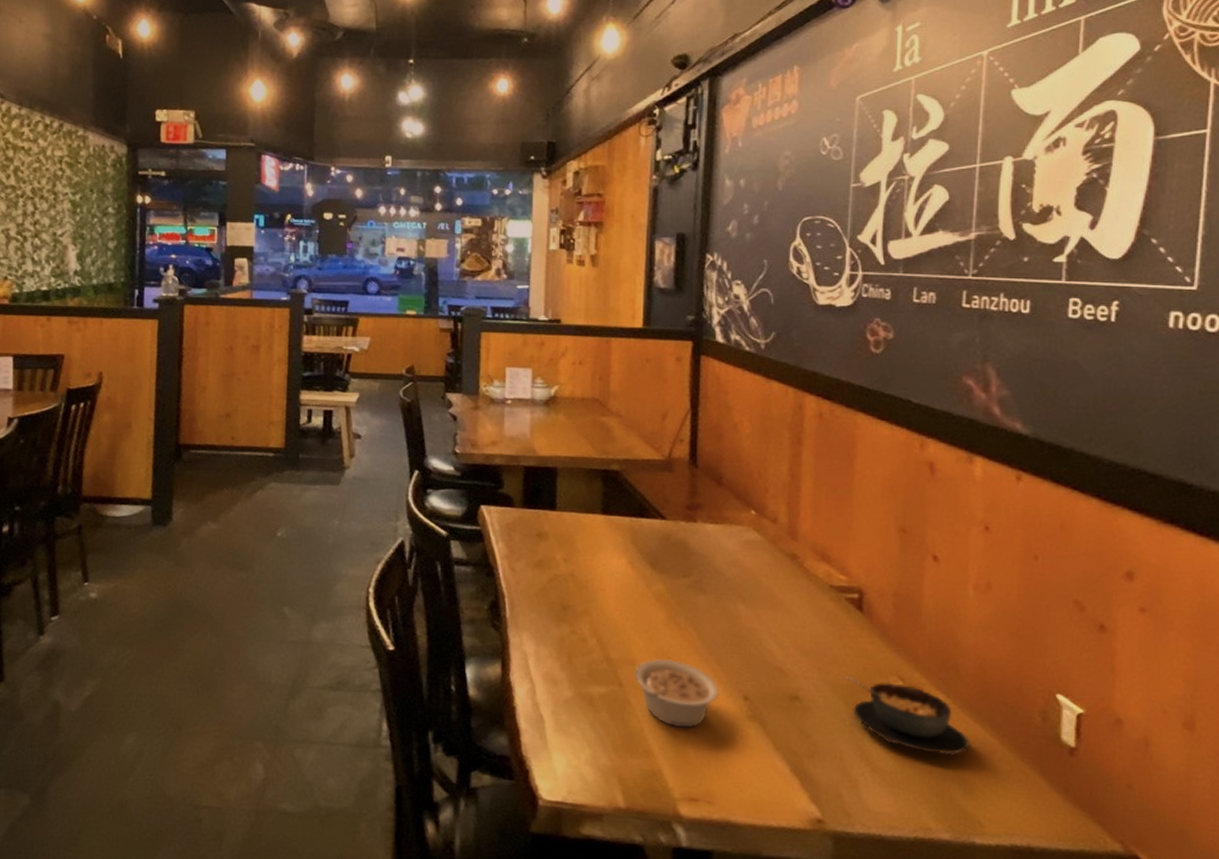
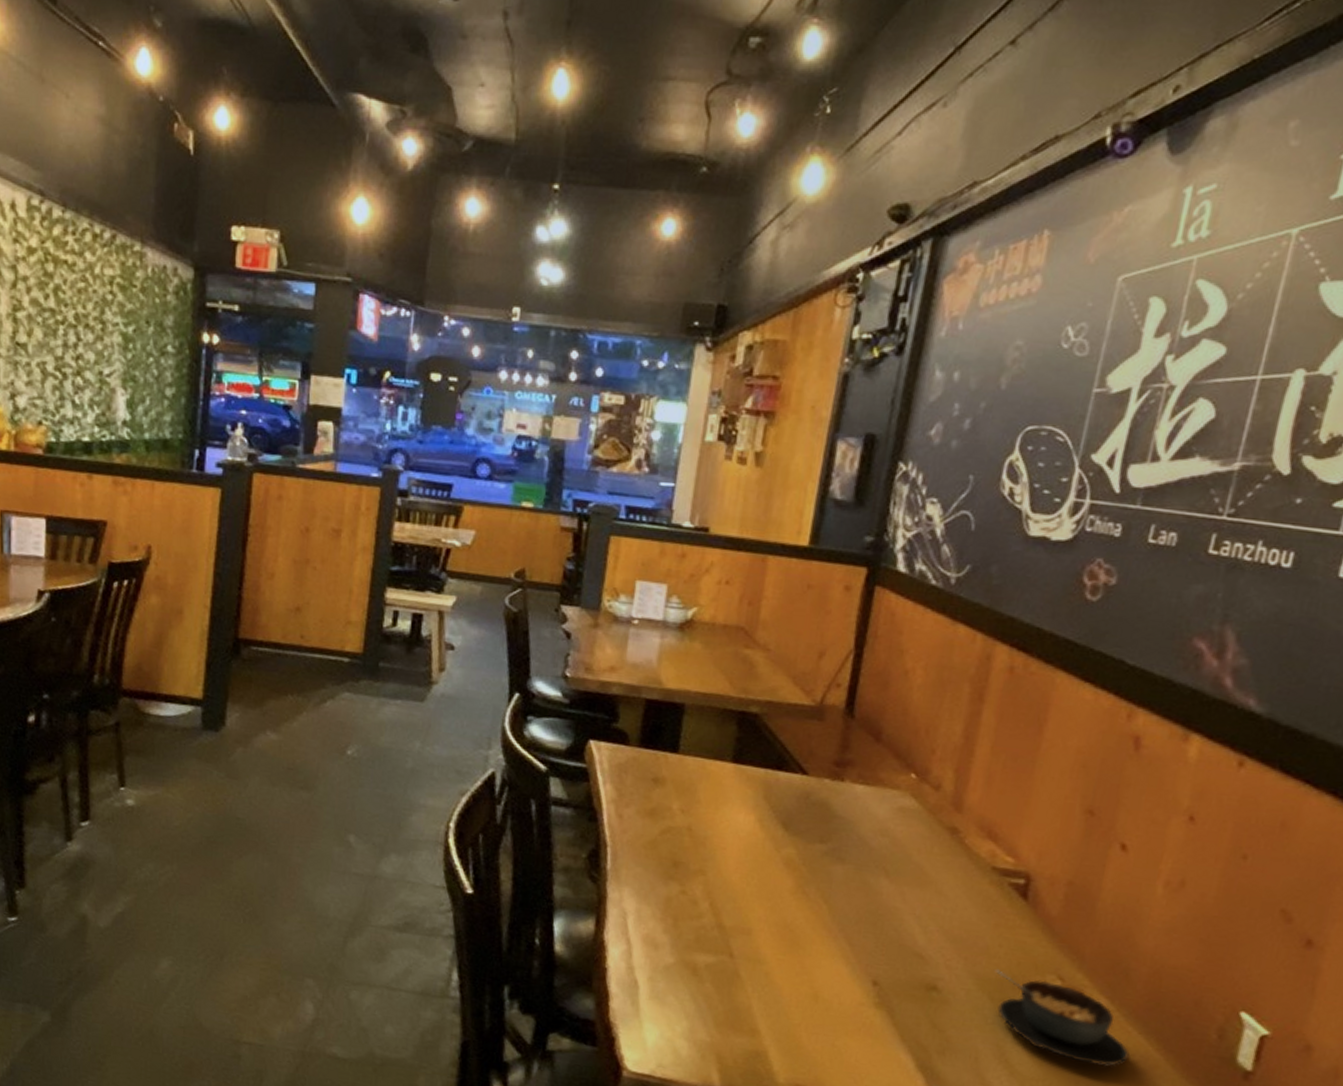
legume: present [635,658,719,728] -> none [748,930,845,1010]

